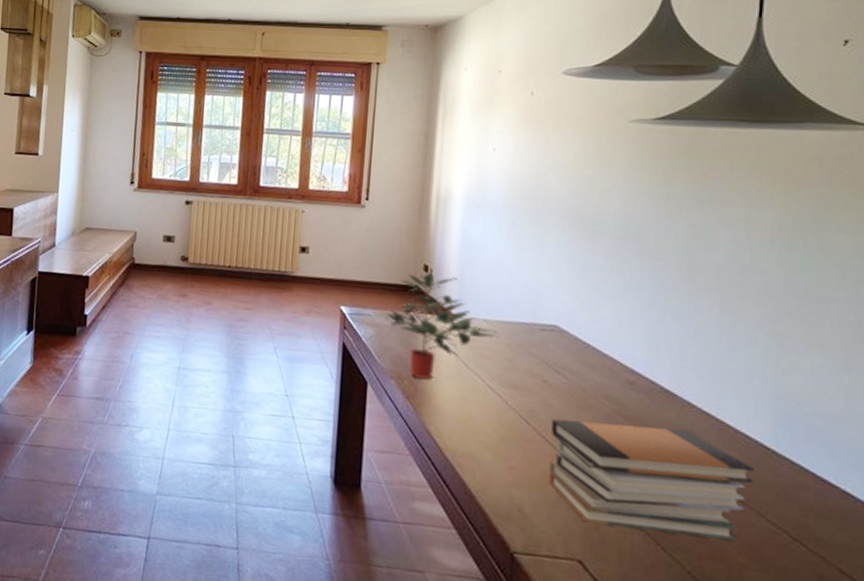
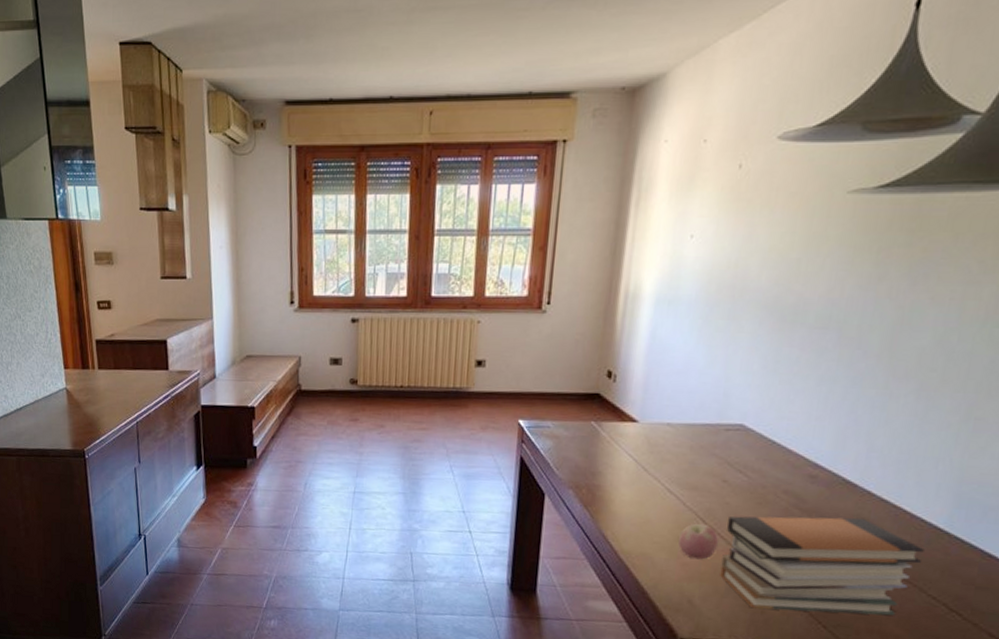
potted plant: present [385,272,500,380] -> none [565,378,683,487]
apple: none [504,423,543,464] -> present [678,523,718,560]

